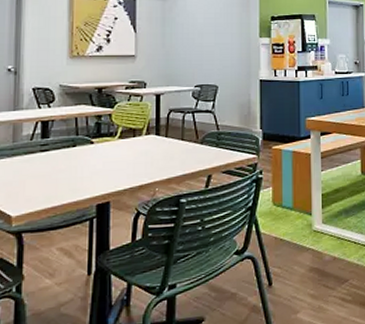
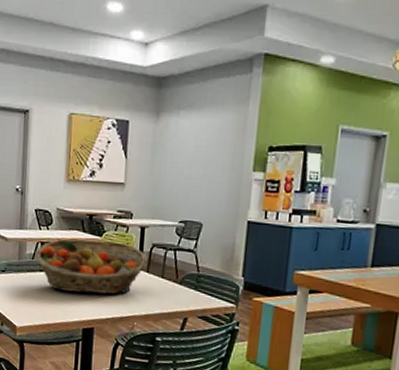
fruit basket: none [34,111,166,169] -> present [35,239,148,295]

